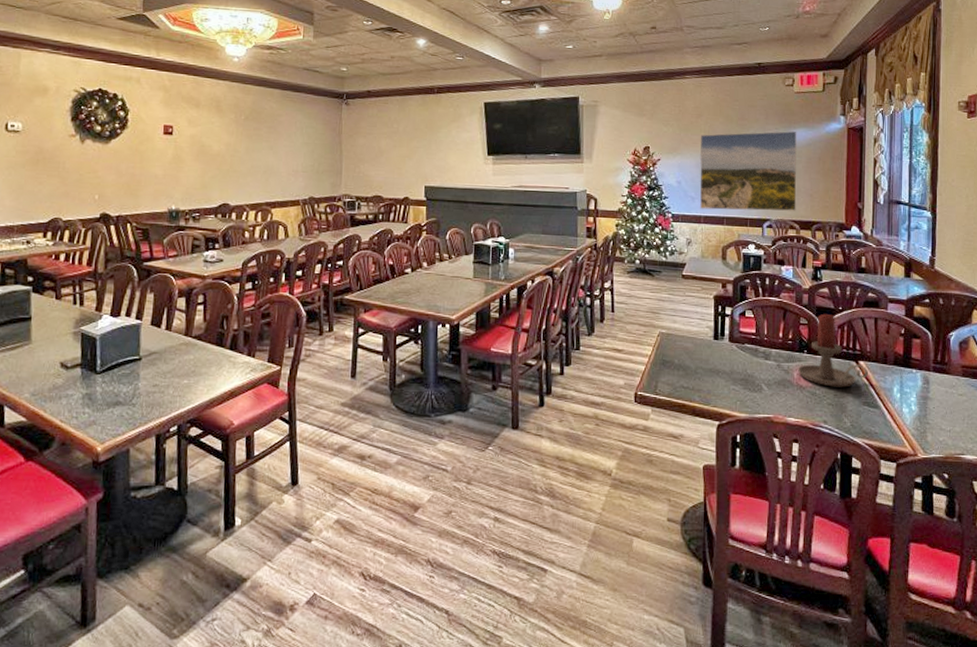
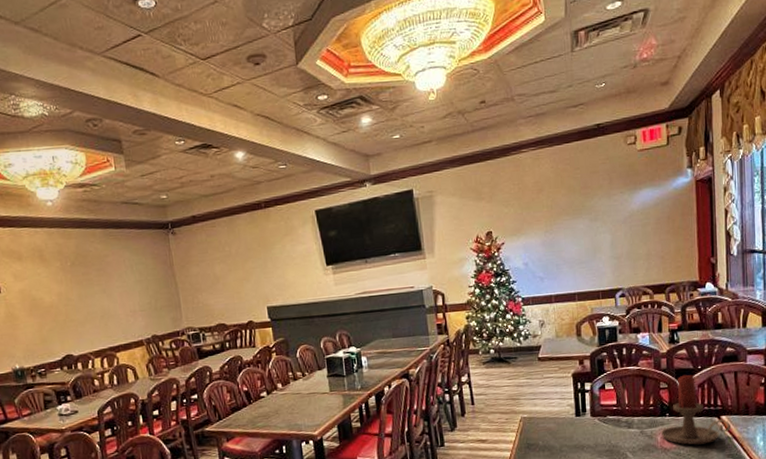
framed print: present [700,131,797,211] -> none [543,193,648,288]

